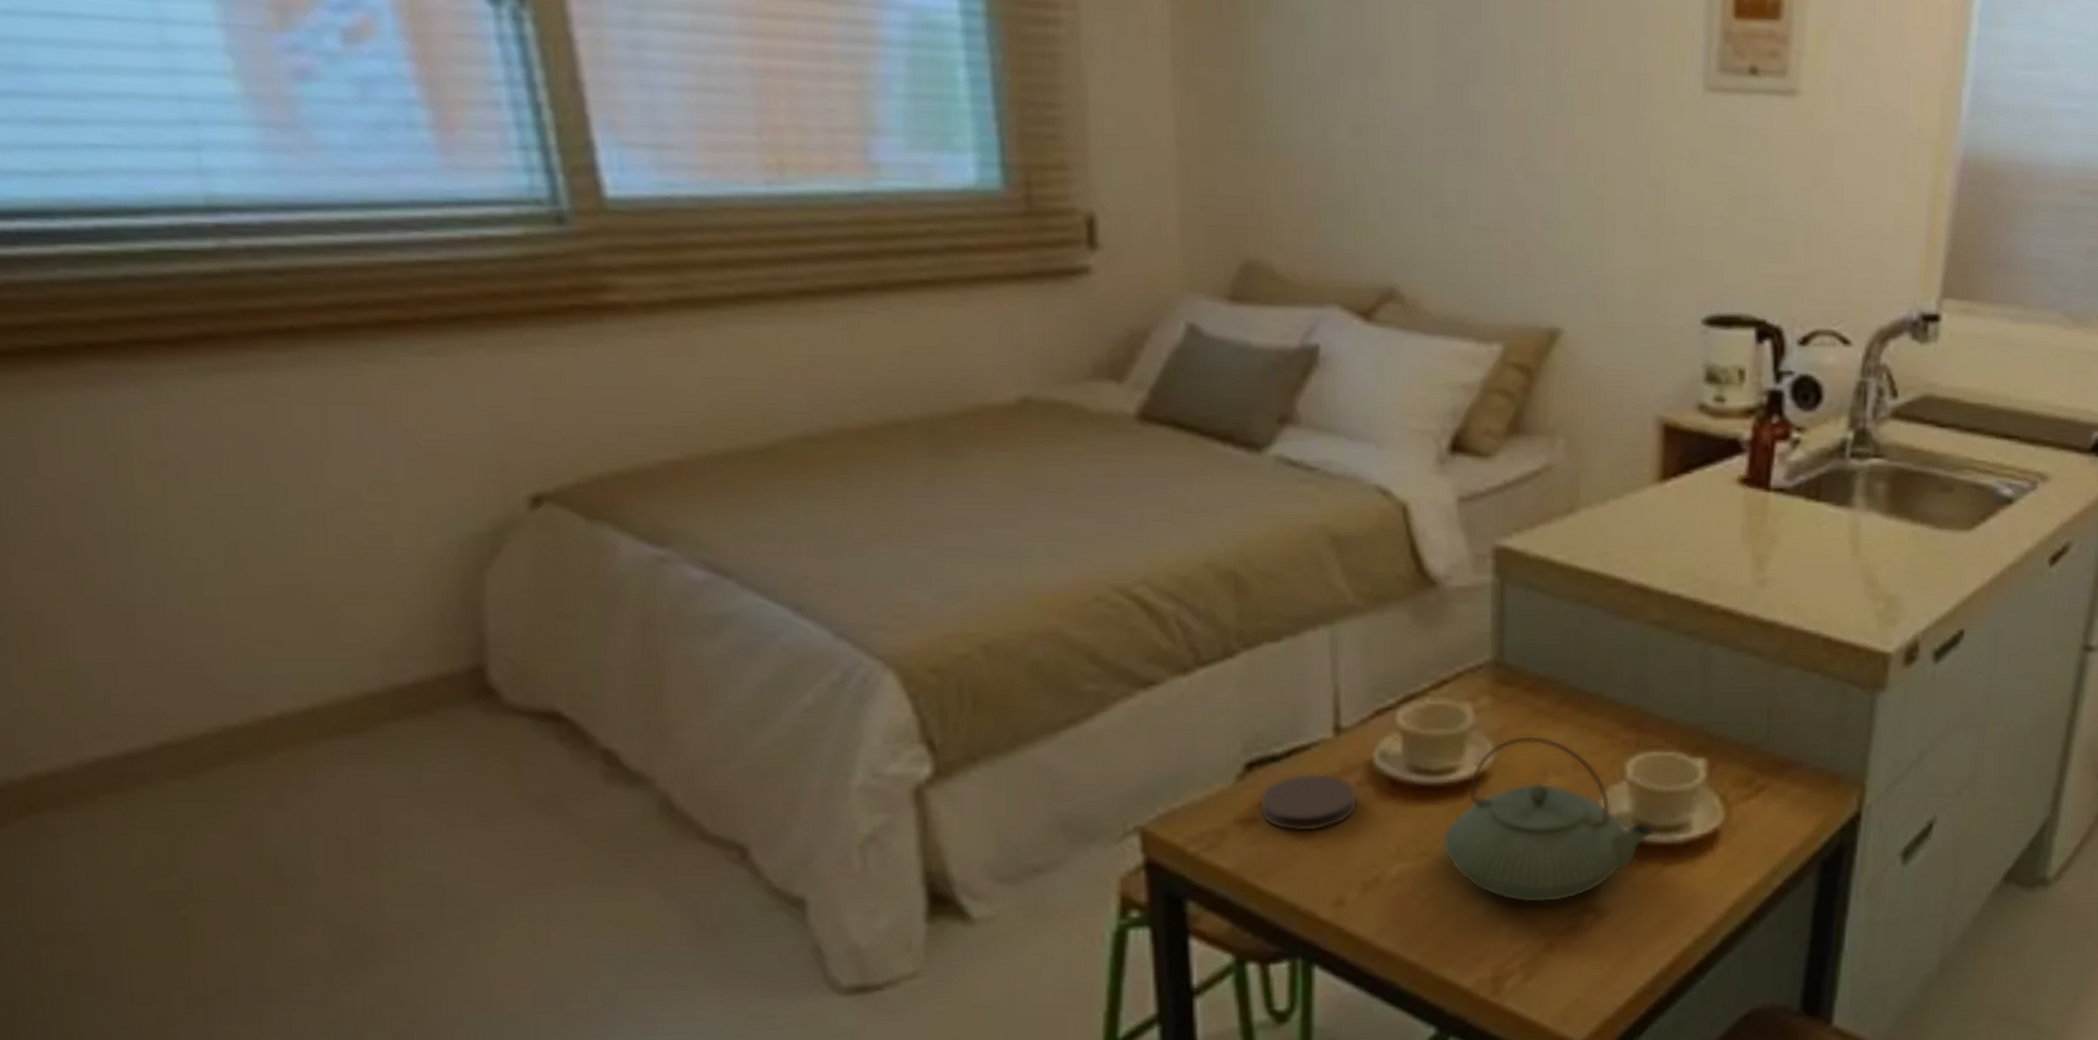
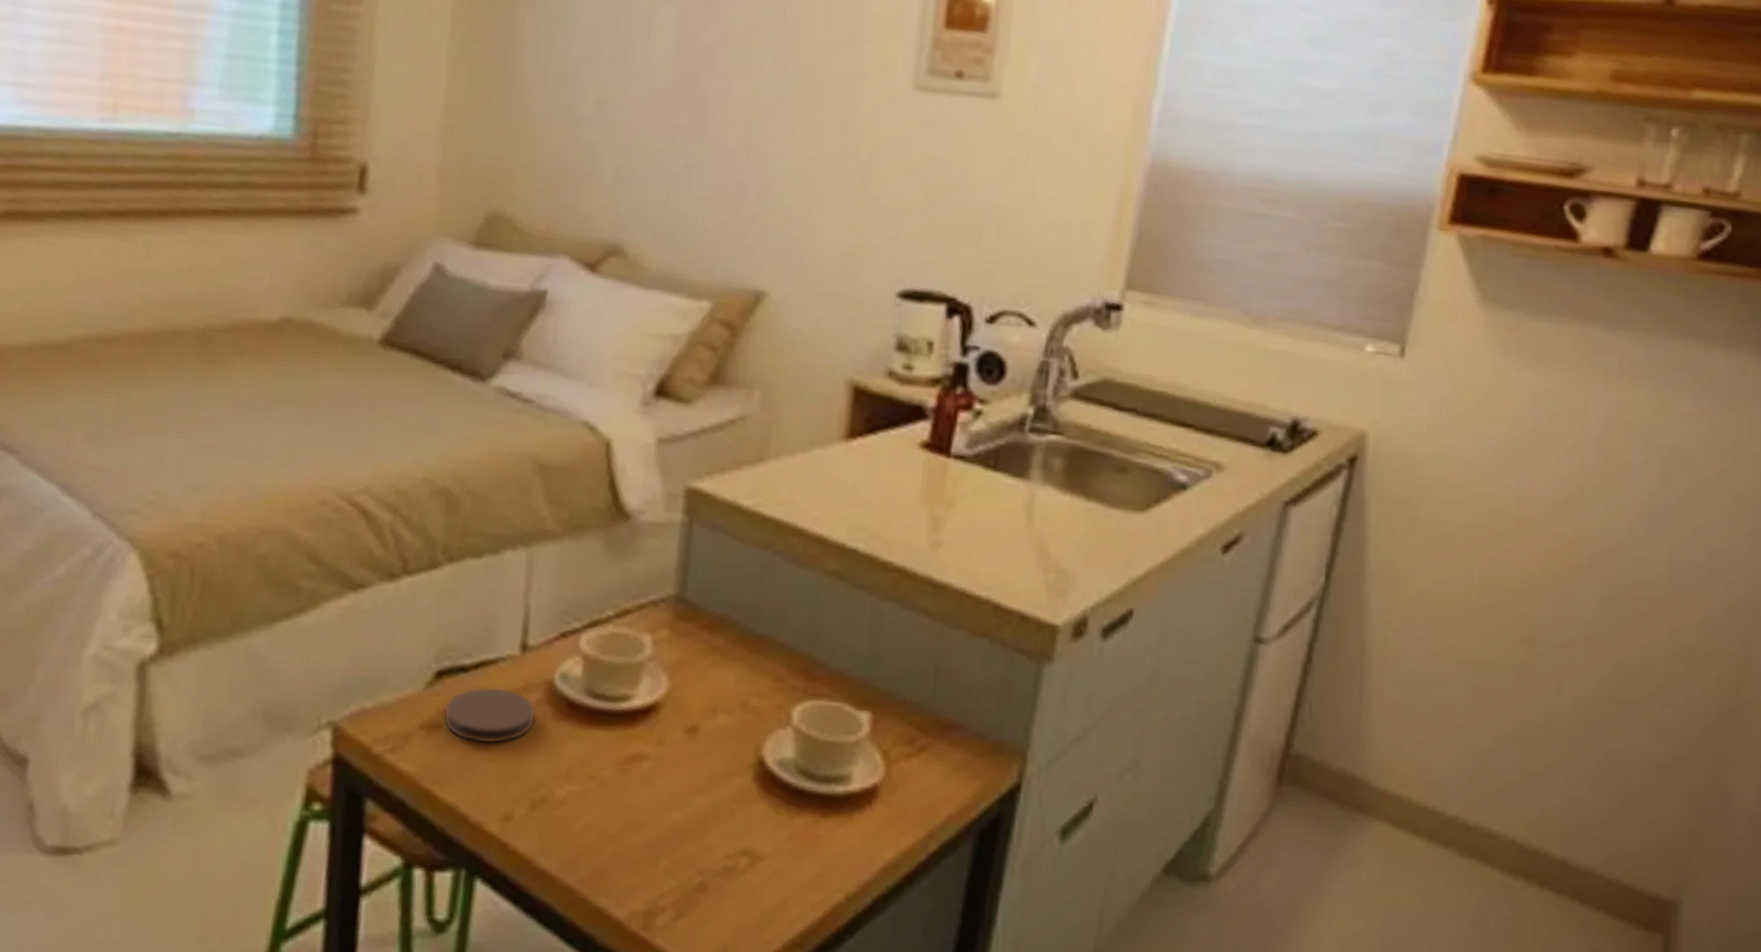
teapot: present [1442,735,1654,904] -> none [610,670,815,842]

